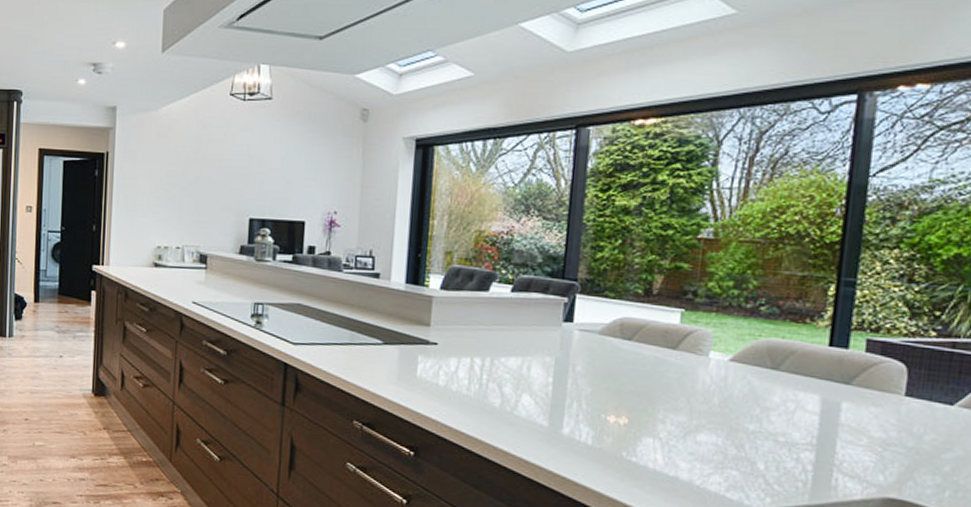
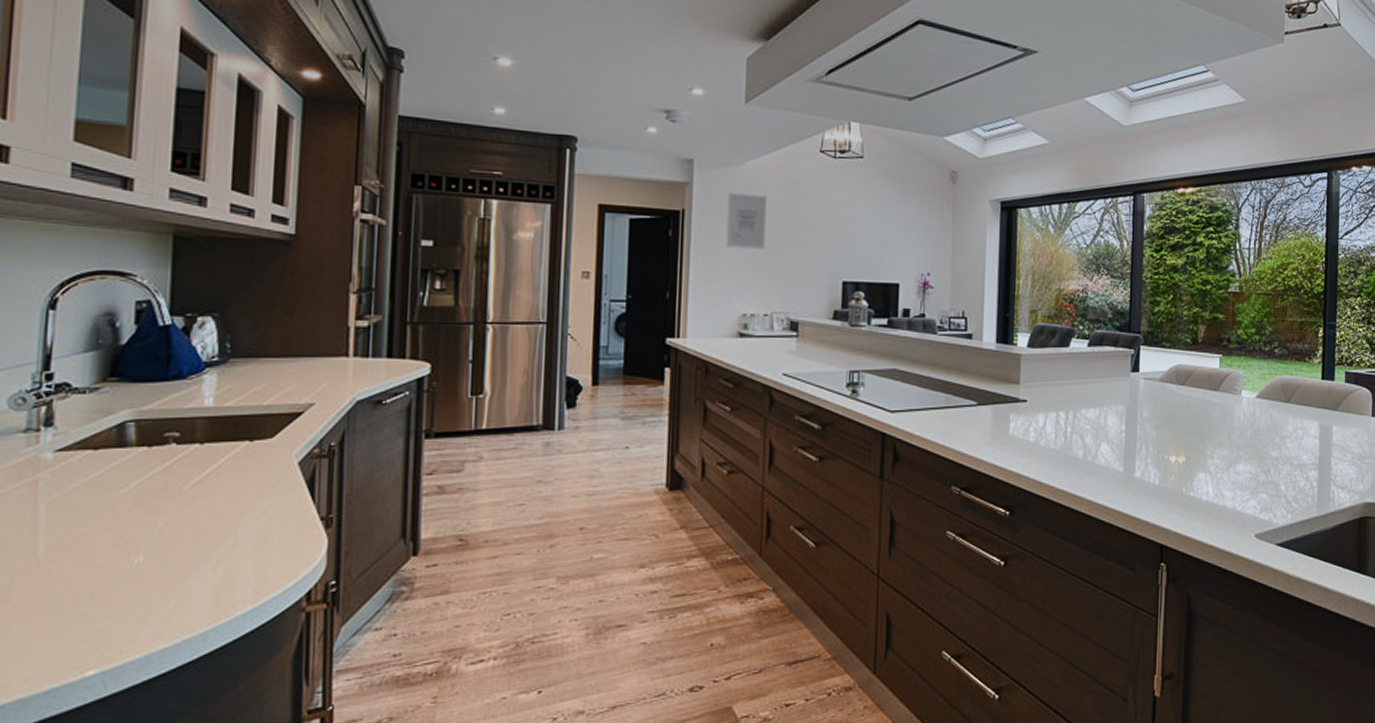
wall art: none [143,136,180,187] -> present [725,193,767,249]

